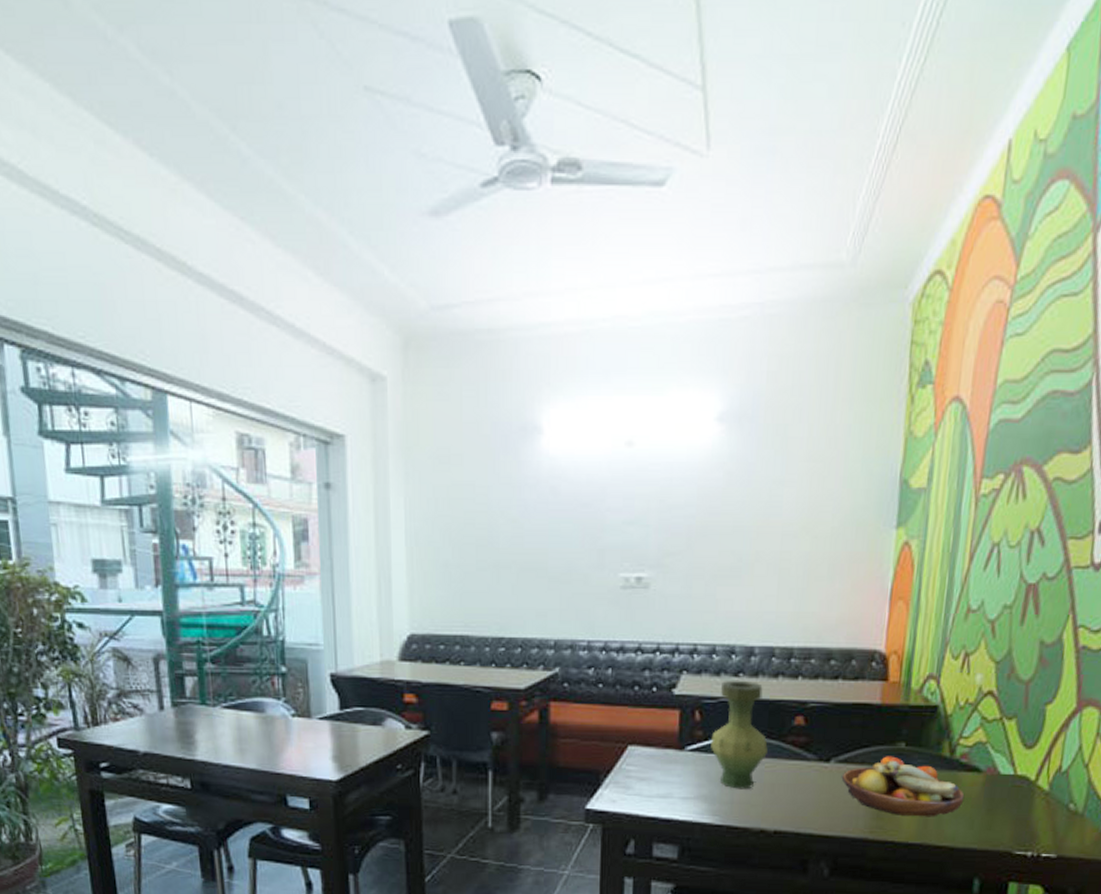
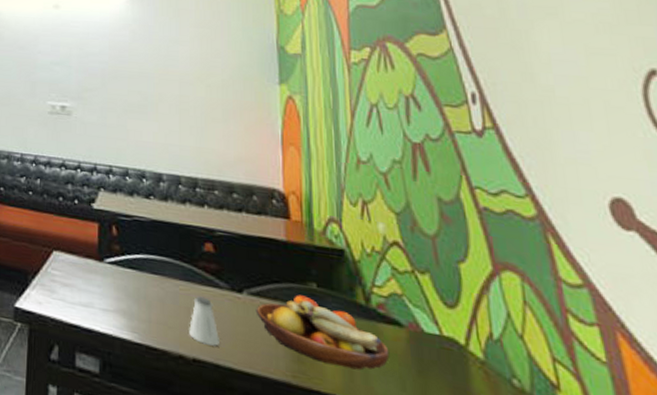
vase: present [711,681,768,789] -> none [127,201,181,310]
saltshaker: none [772,771,802,816] -> present [189,296,219,346]

